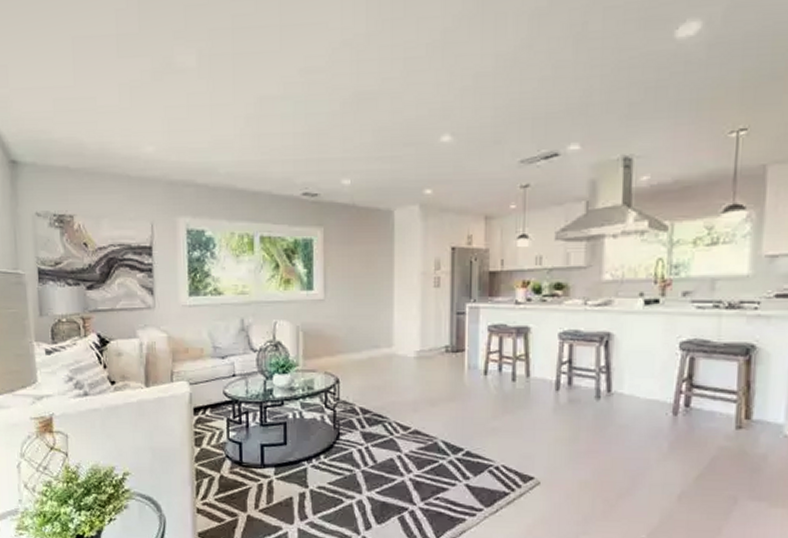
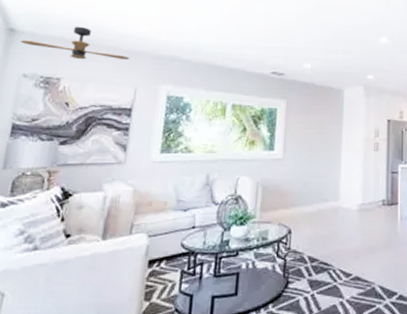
ceiling fan: none [25,151,140,192] -> present [20,26,130,60]

